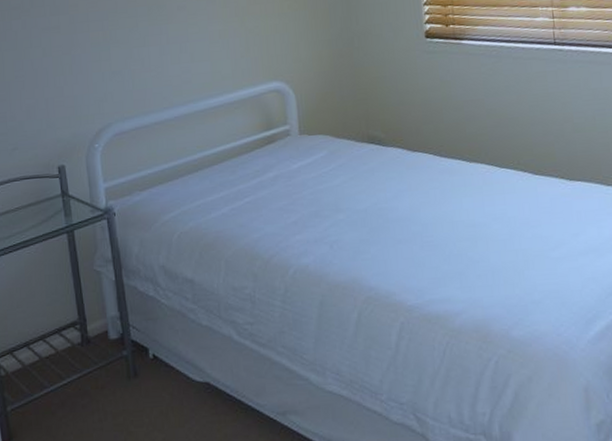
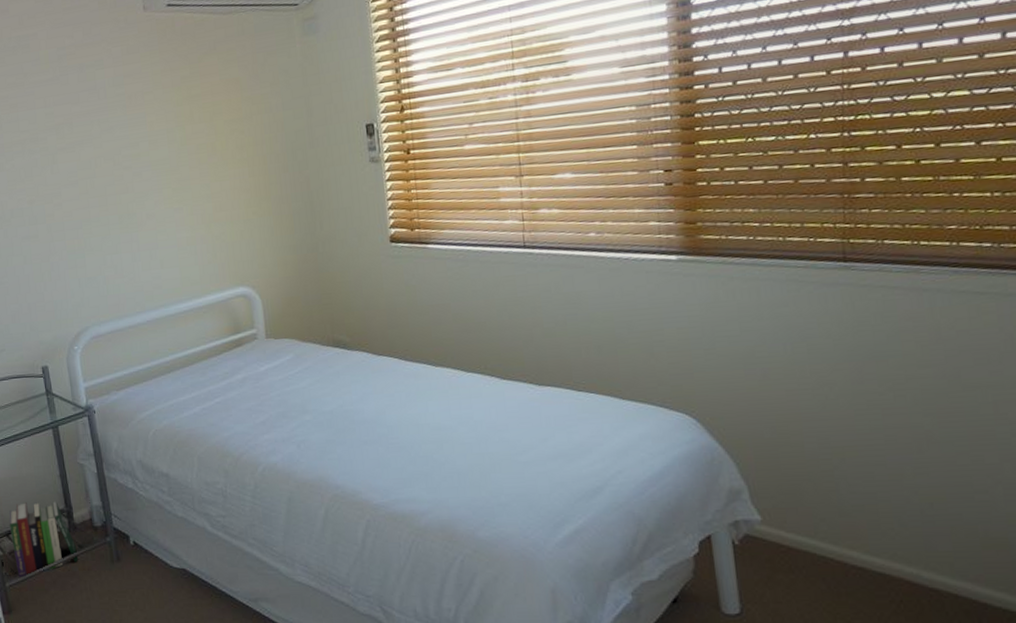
books: none [14,313,91,401] -> present [9,501,79,578]

